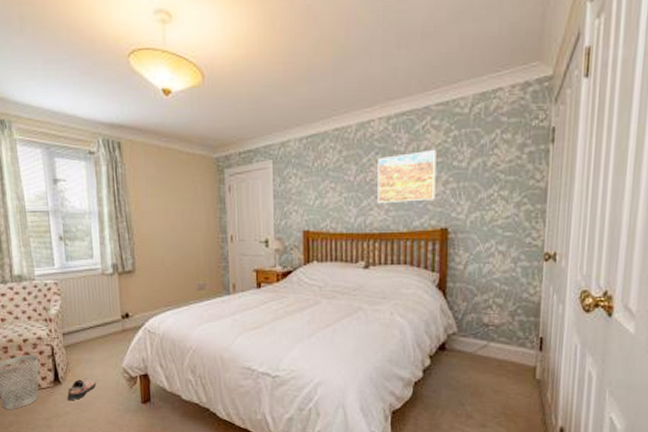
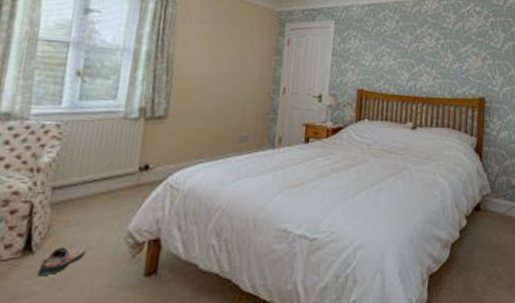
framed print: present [377,149,437,203] -> none [427,30,478,73]

